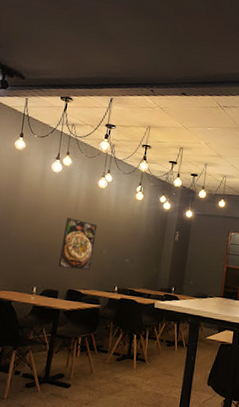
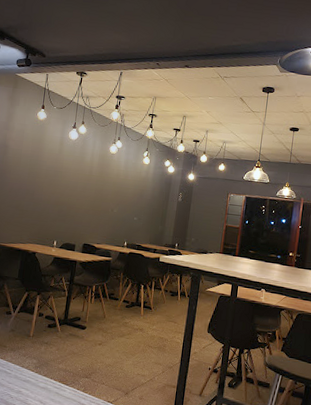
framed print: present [58,218,98,271] -> none [75,180,109,227]

